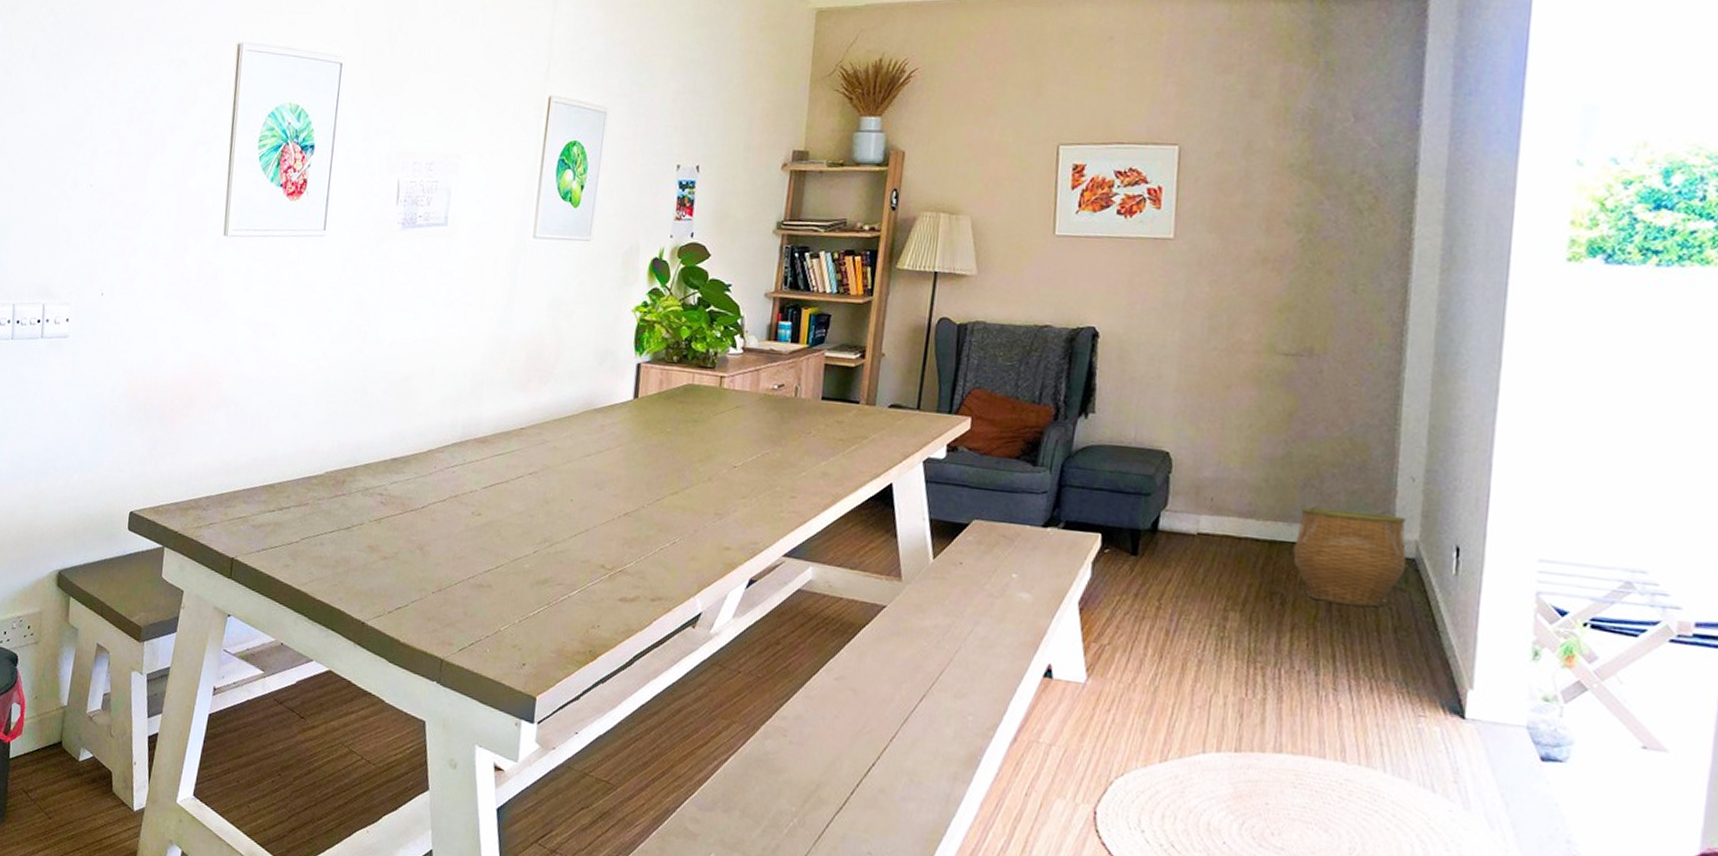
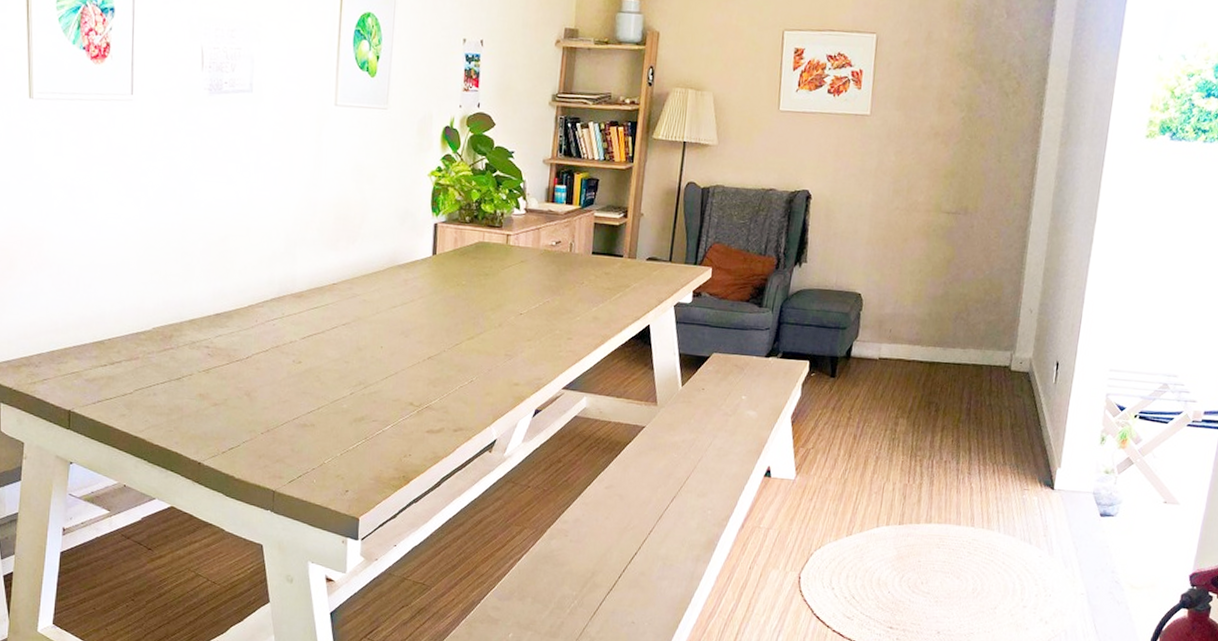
basket: present [1293,505,1407,608] -> none [946,333,1025,411]

